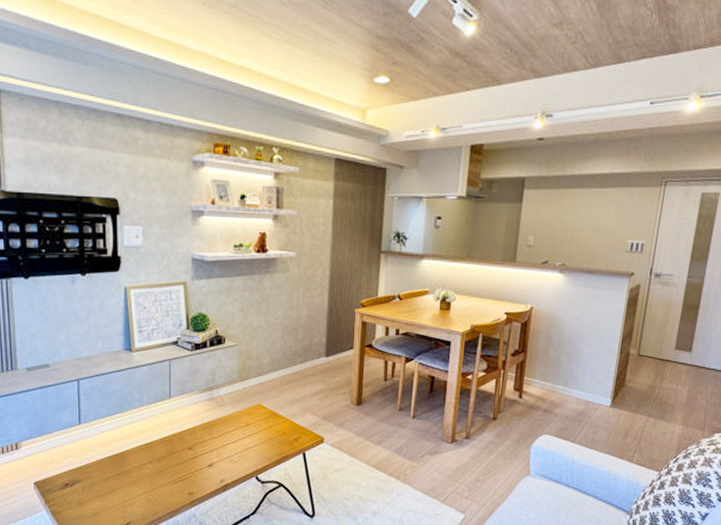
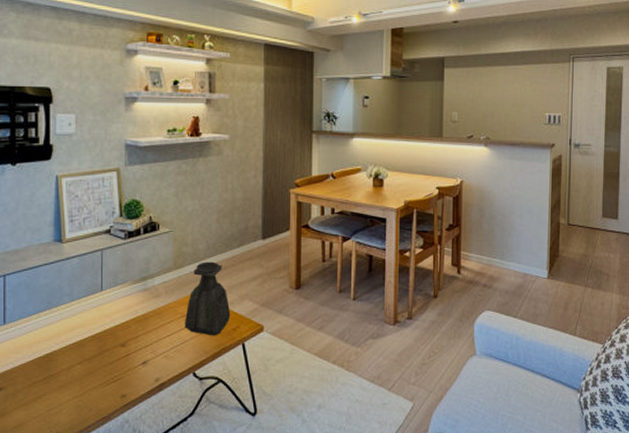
bottle: none [248,375,293,445] -> present [184,261,231,336]

